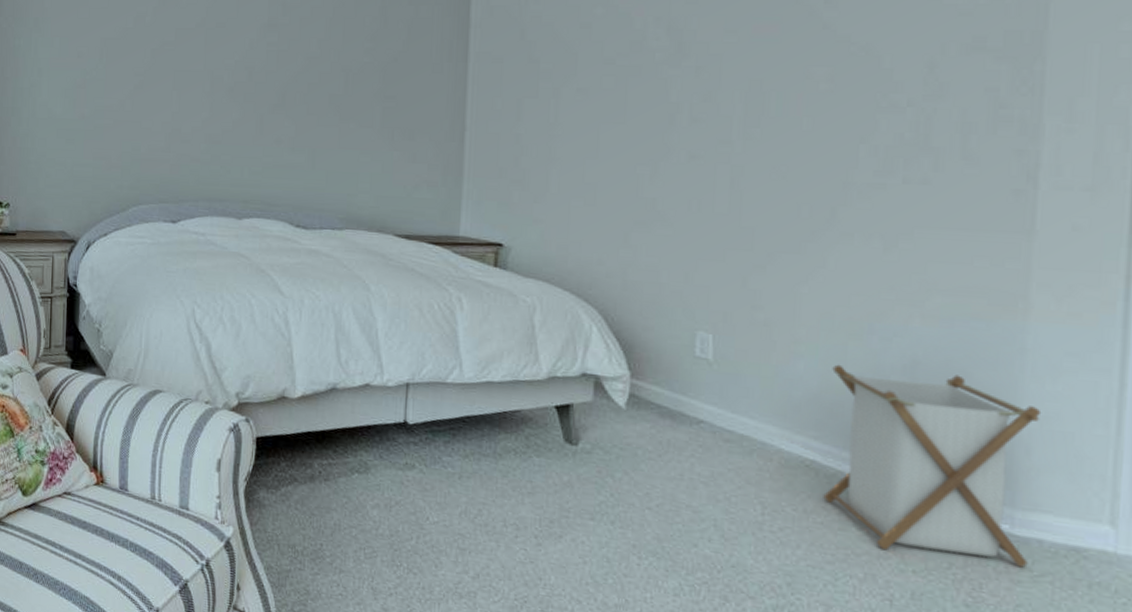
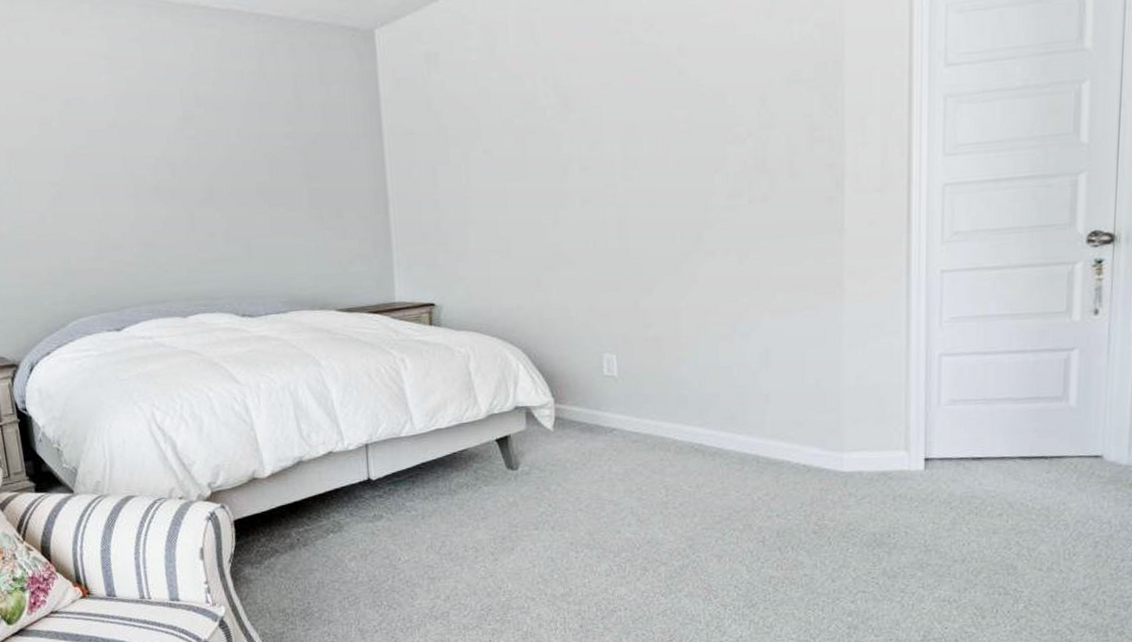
laundry basket: present [823,364,1042,568] -> none [708,355,856,504]

